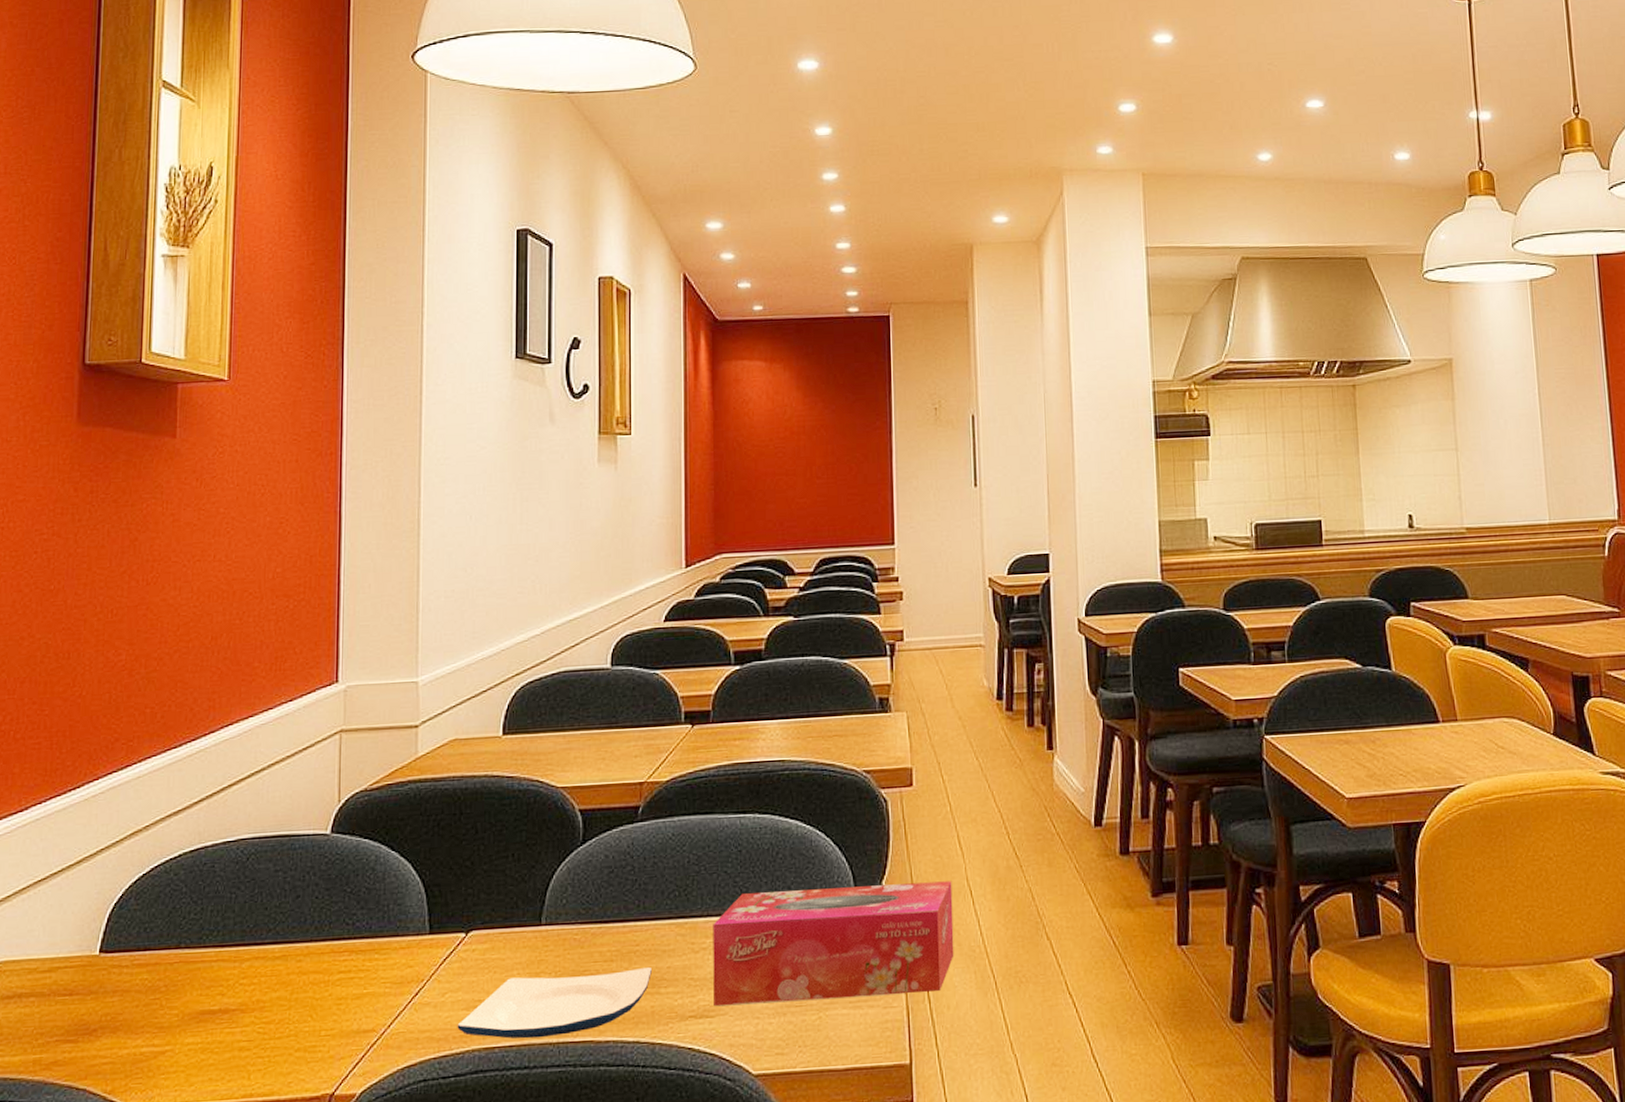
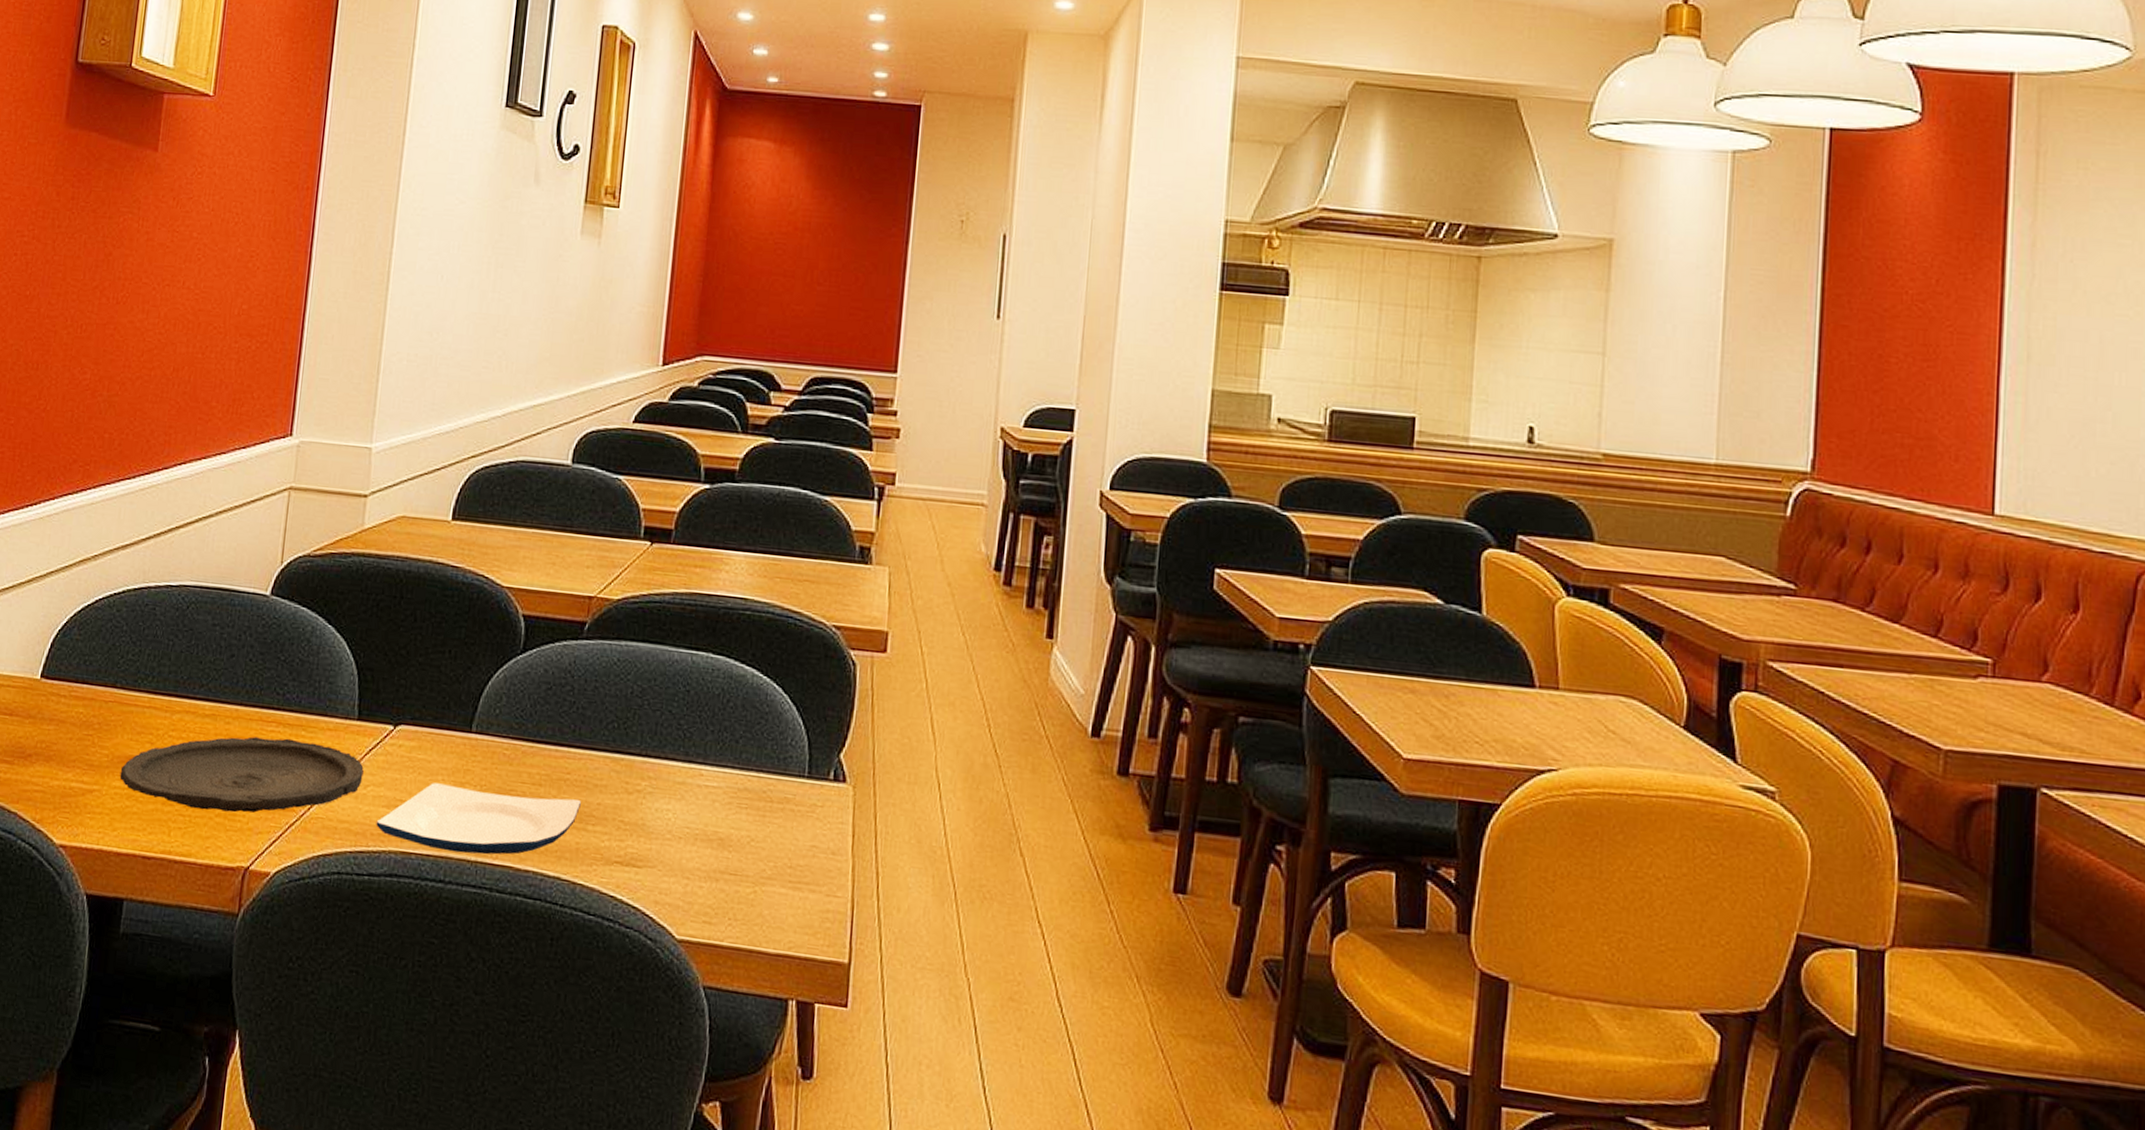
plate: none [192,963,440,1049] -> present [119,736,364,813]
tissue box: present [713,881,954,1005] -> none [642,739,919,890]

